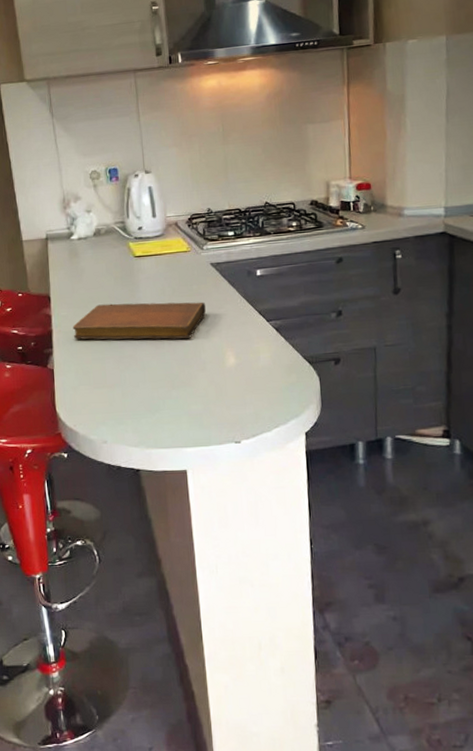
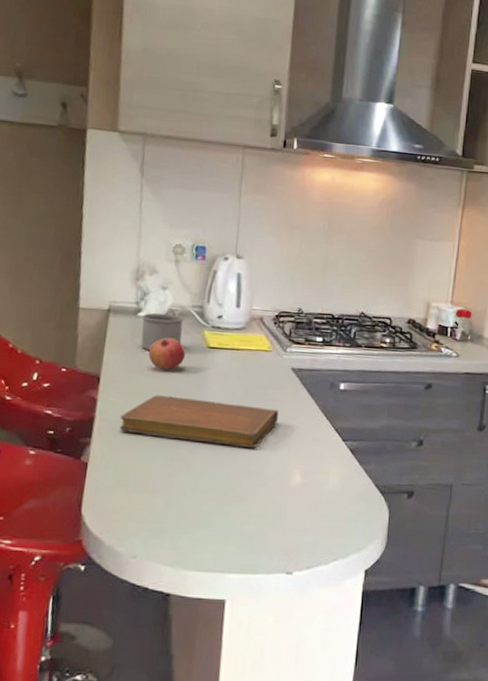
mug: none [74,230,111,268] -> present [141,311,184,350]
pomegranate: none [85,254,117,282] -> present [148,338,186,370]

